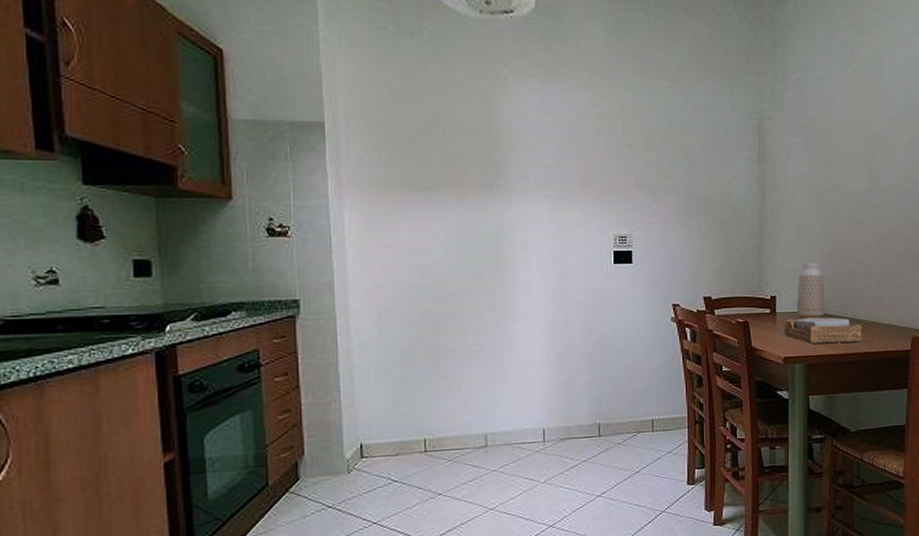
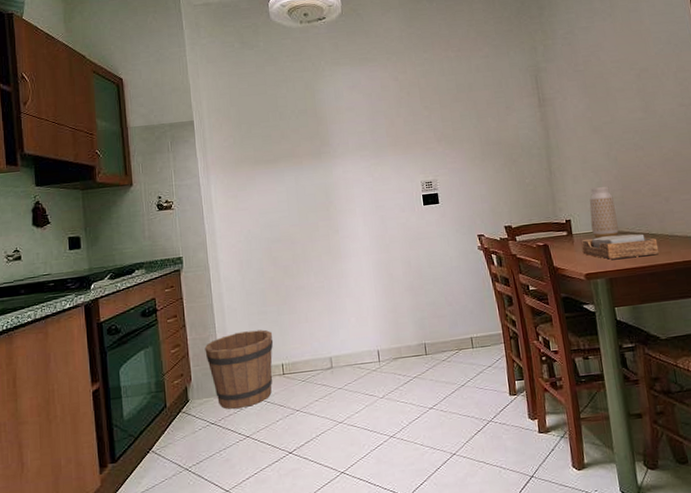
bucket: none [324,397,416,490] -> present [204,329,274,409]

